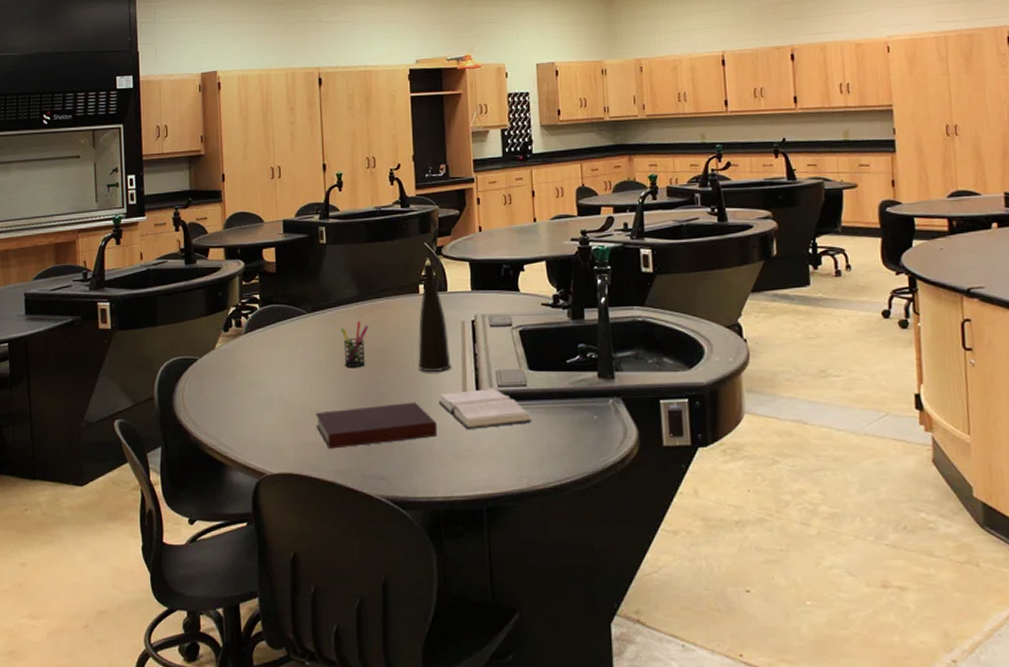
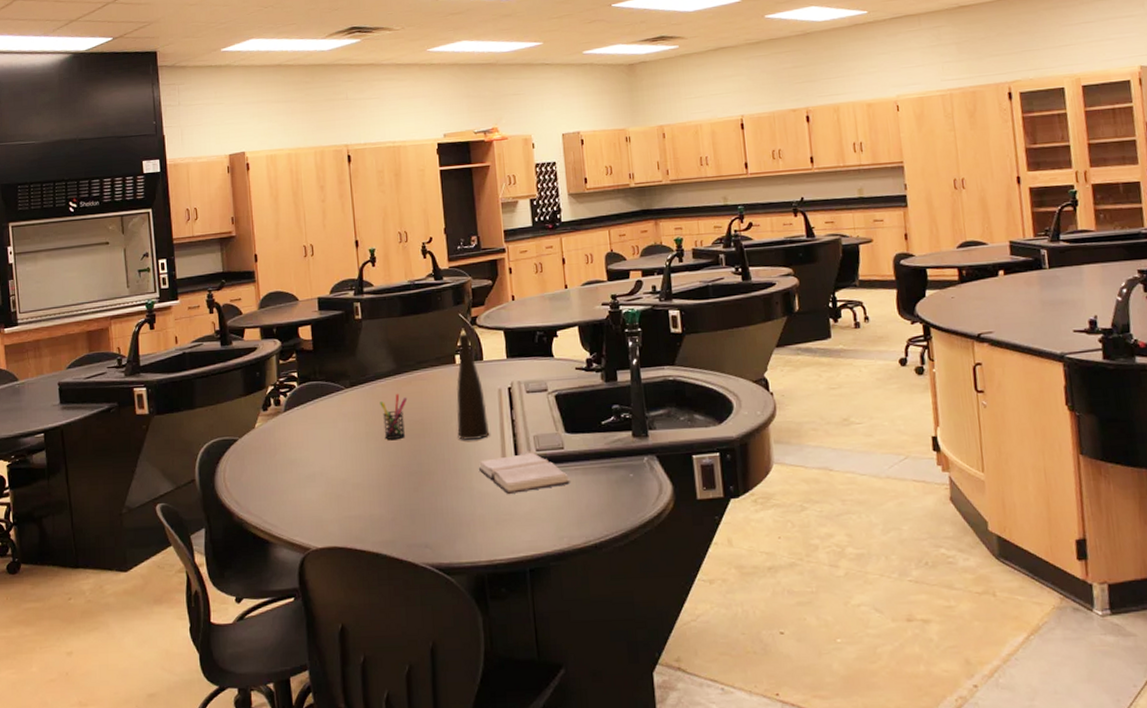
notebook: present [316,402,438,449] -> none [358,470,479,520]

